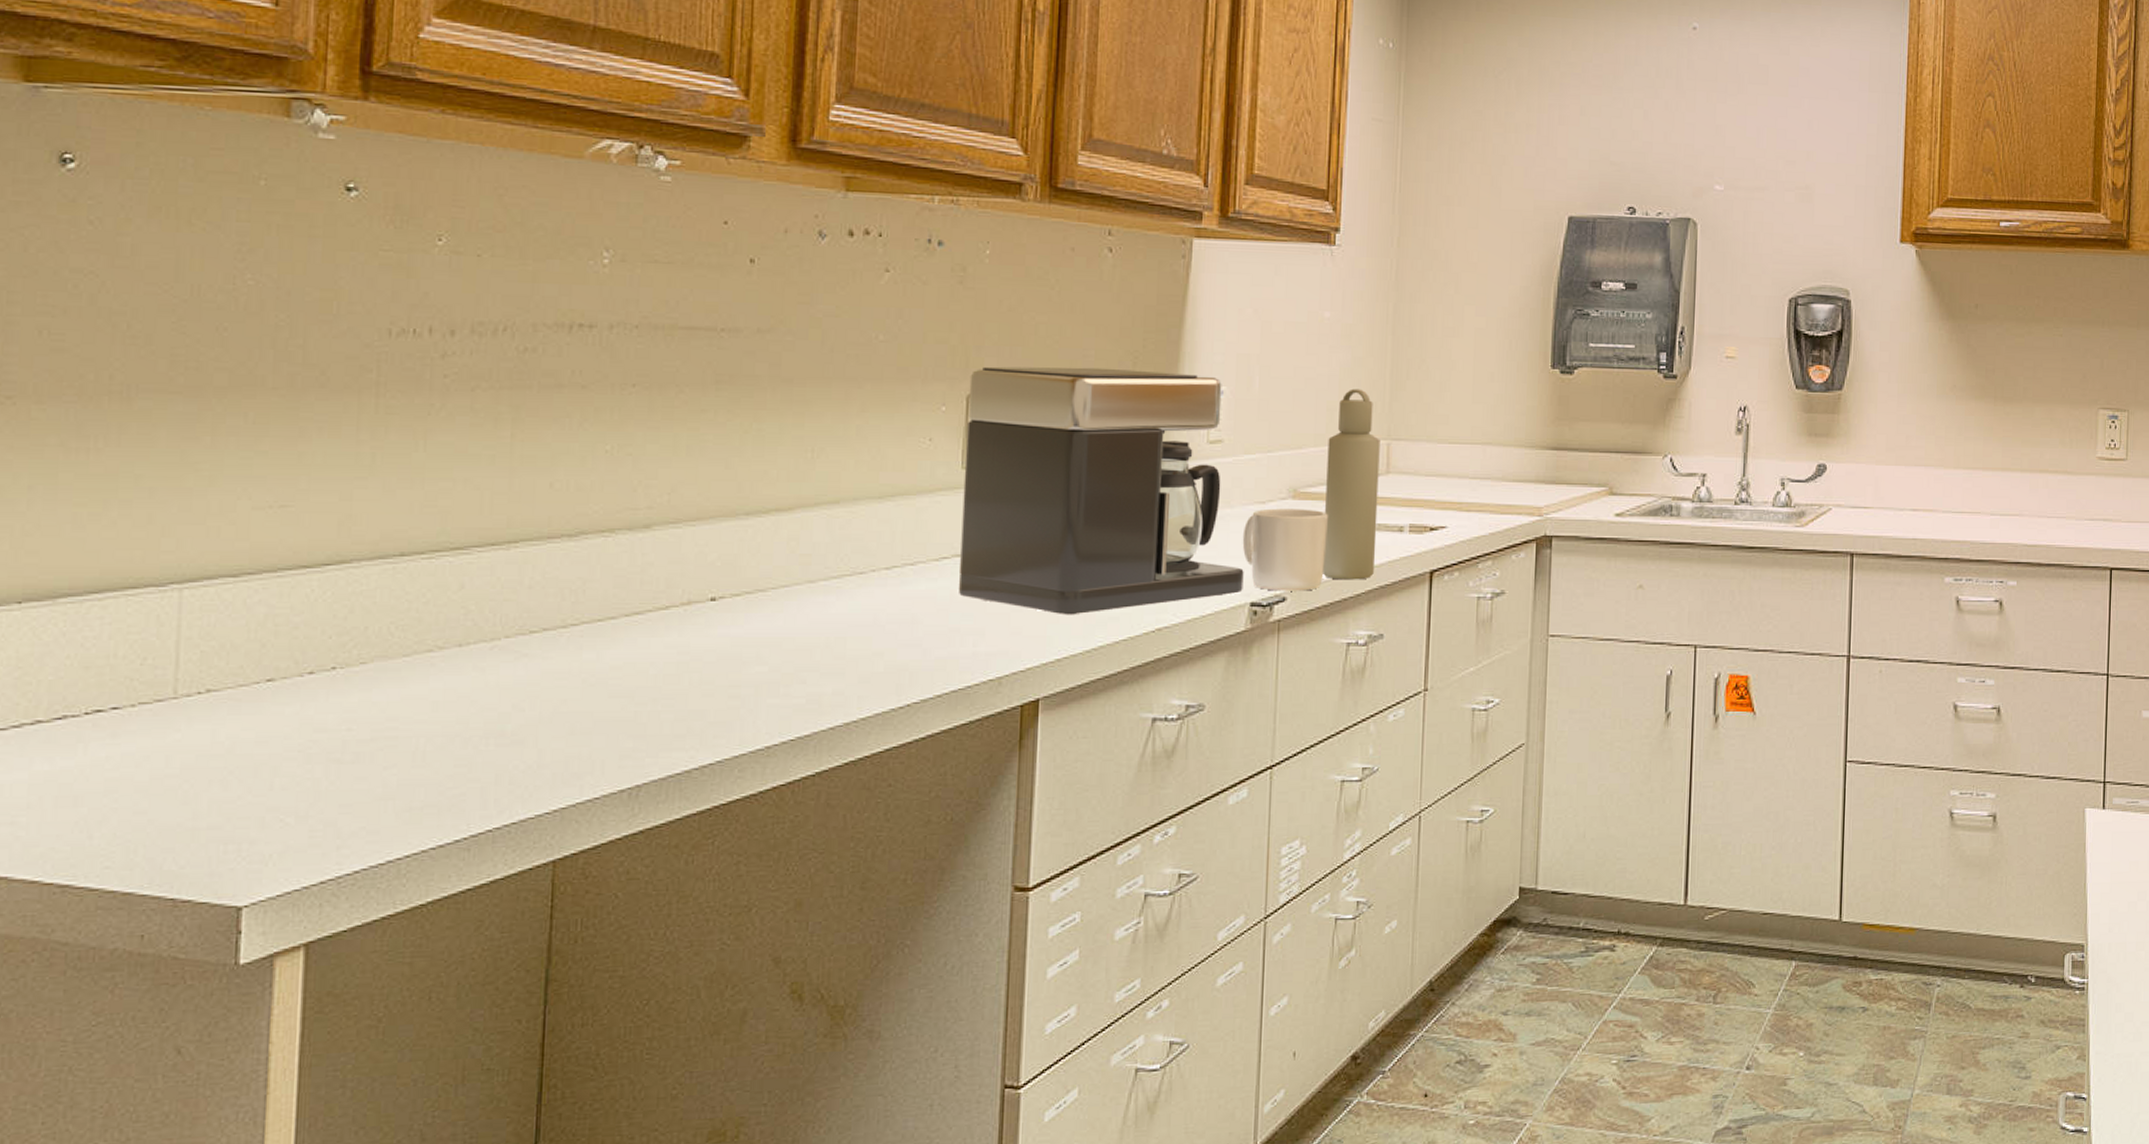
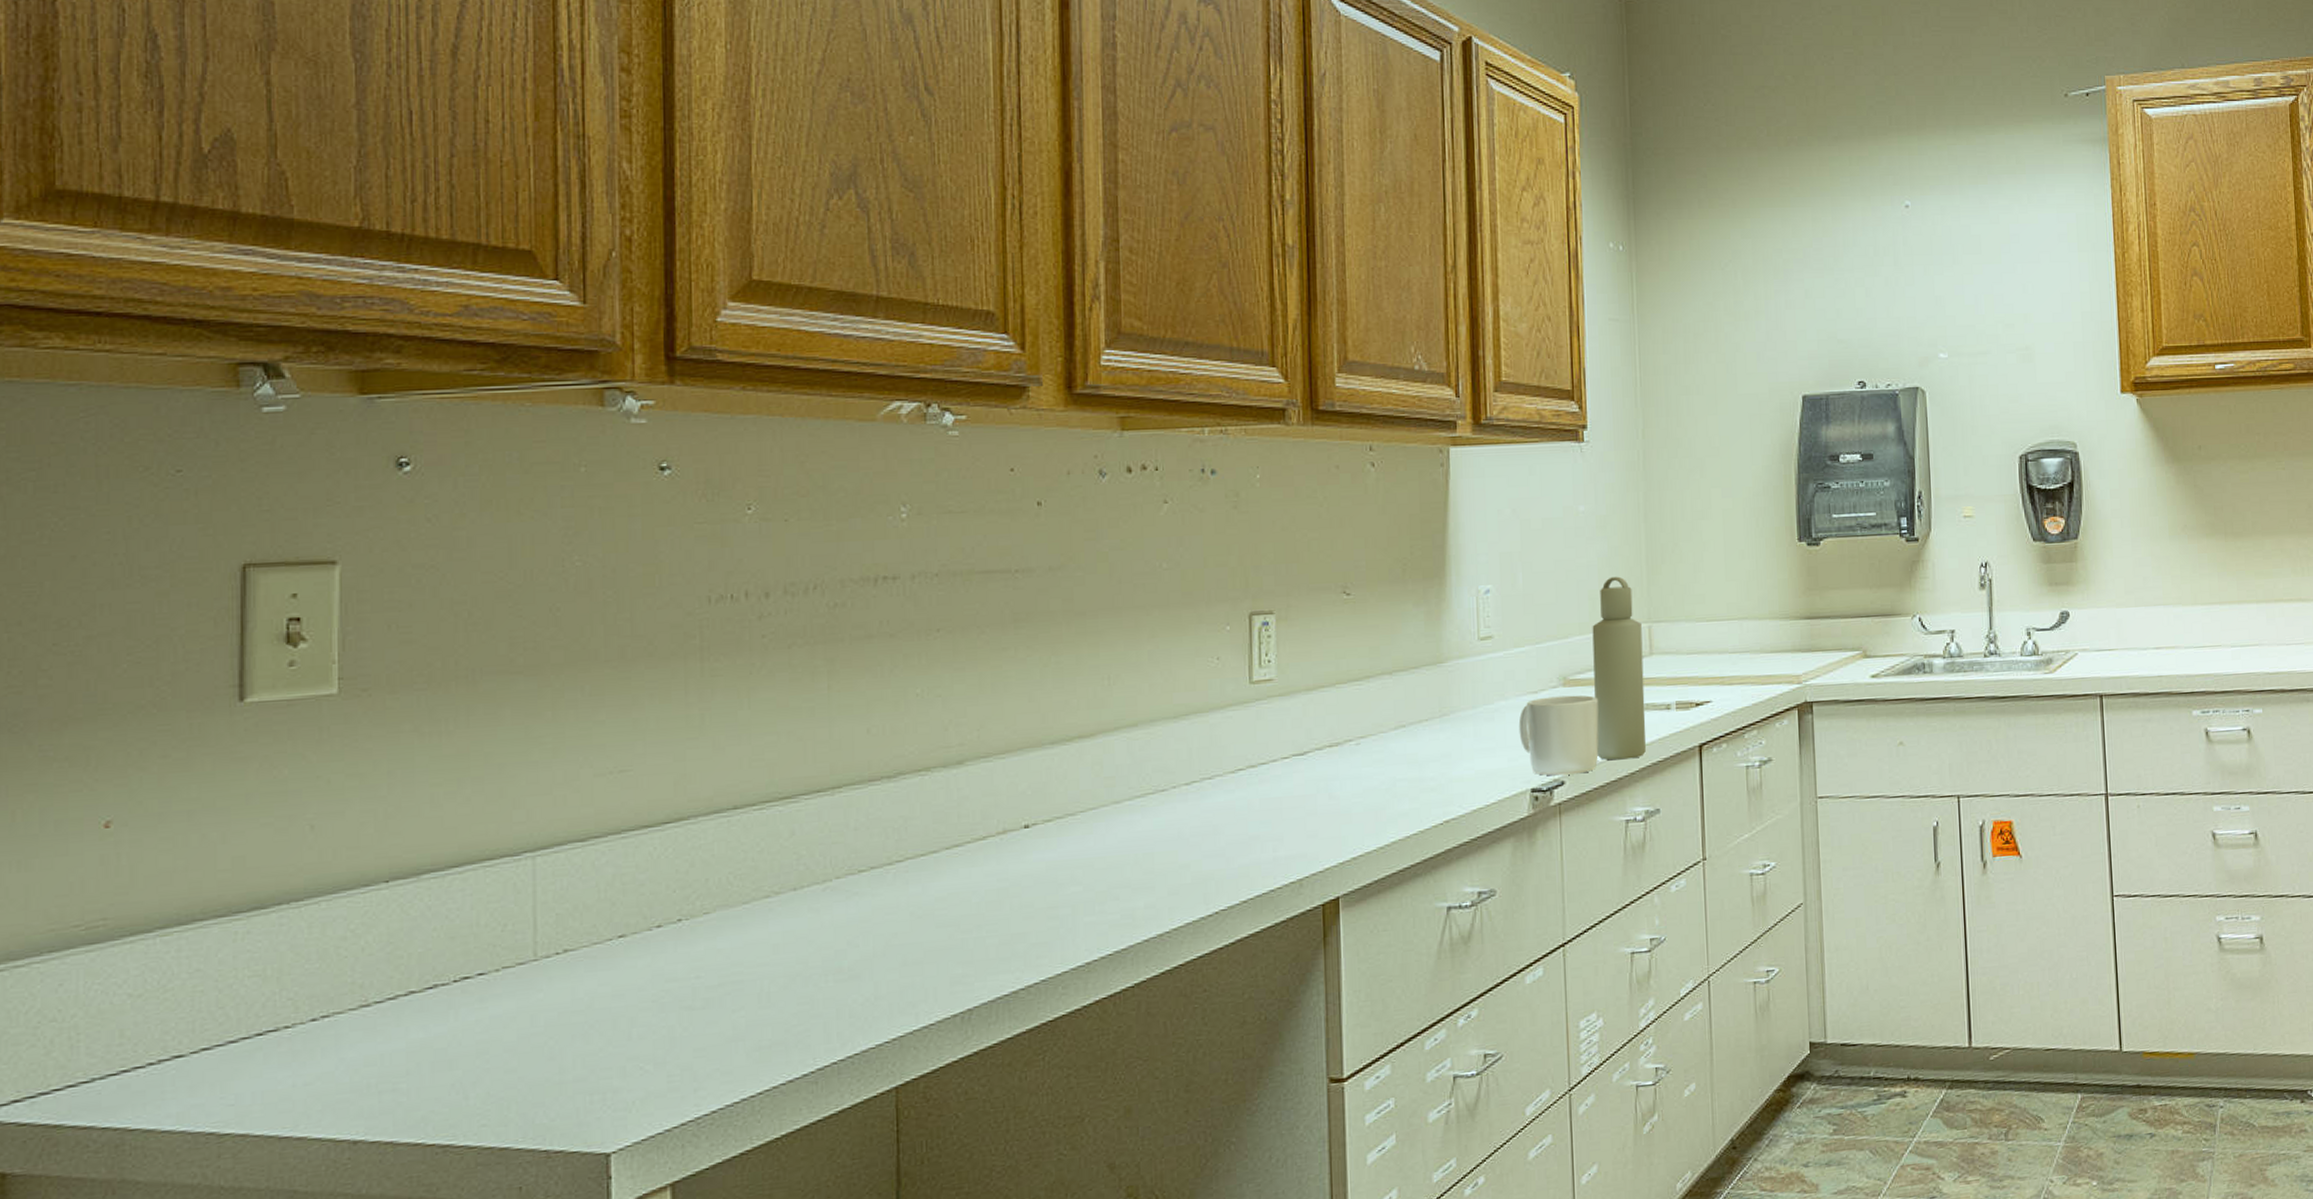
coffee maker: present [958,366,1244,615] -> none [1250,575,1523,815]

